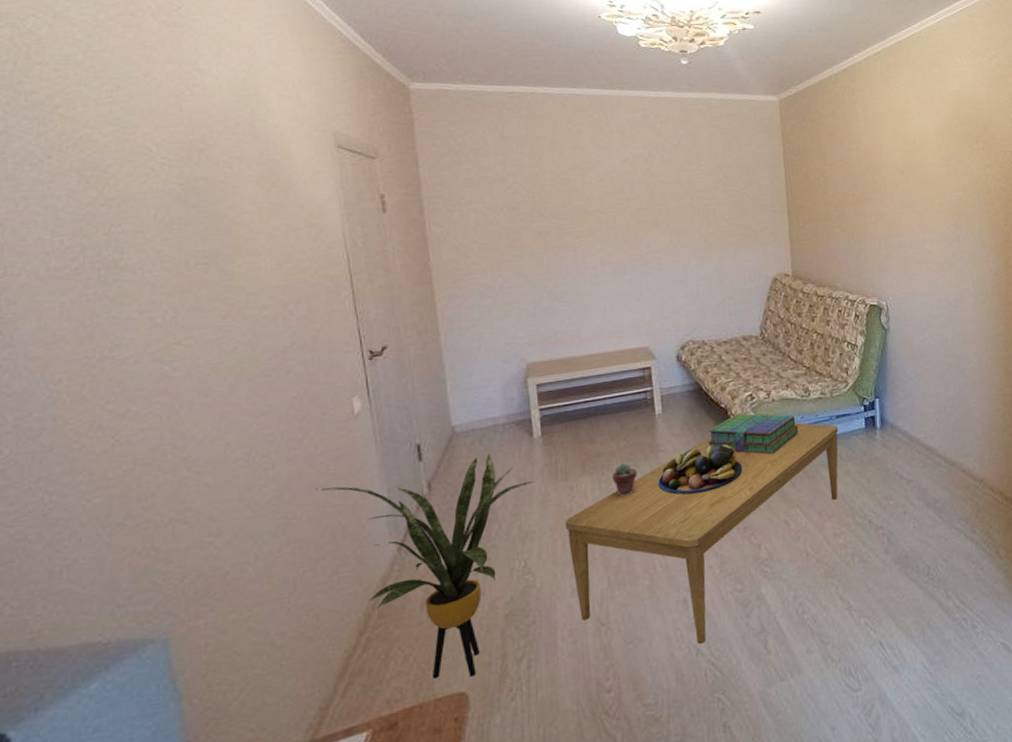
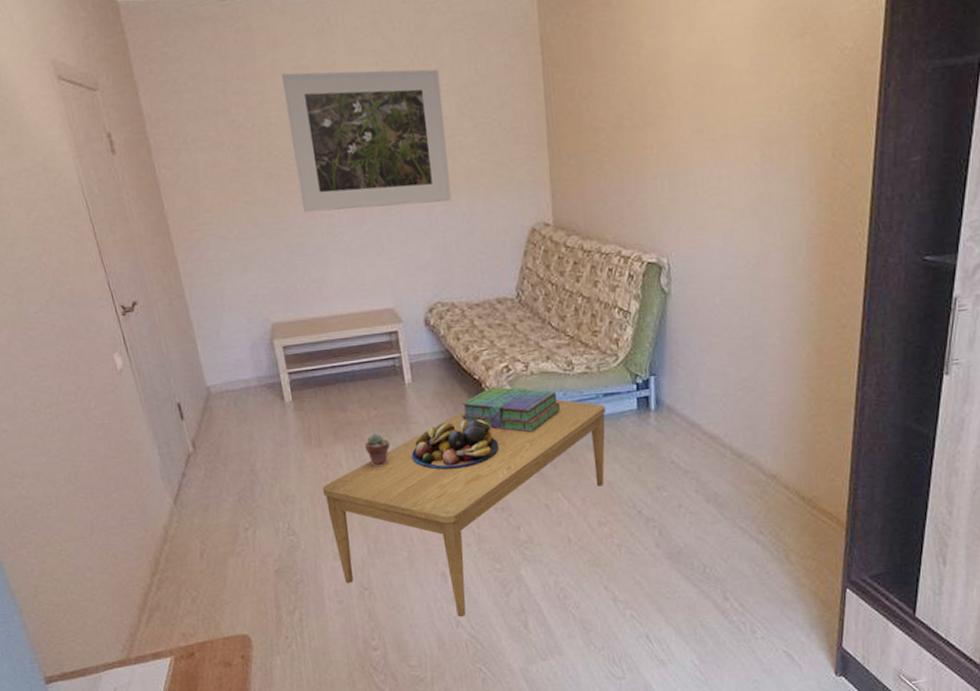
house plant: present [315,454,534,679] -> none [95,416,290,622]
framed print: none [559,151,705,265] -> present [282,69,452,213]

